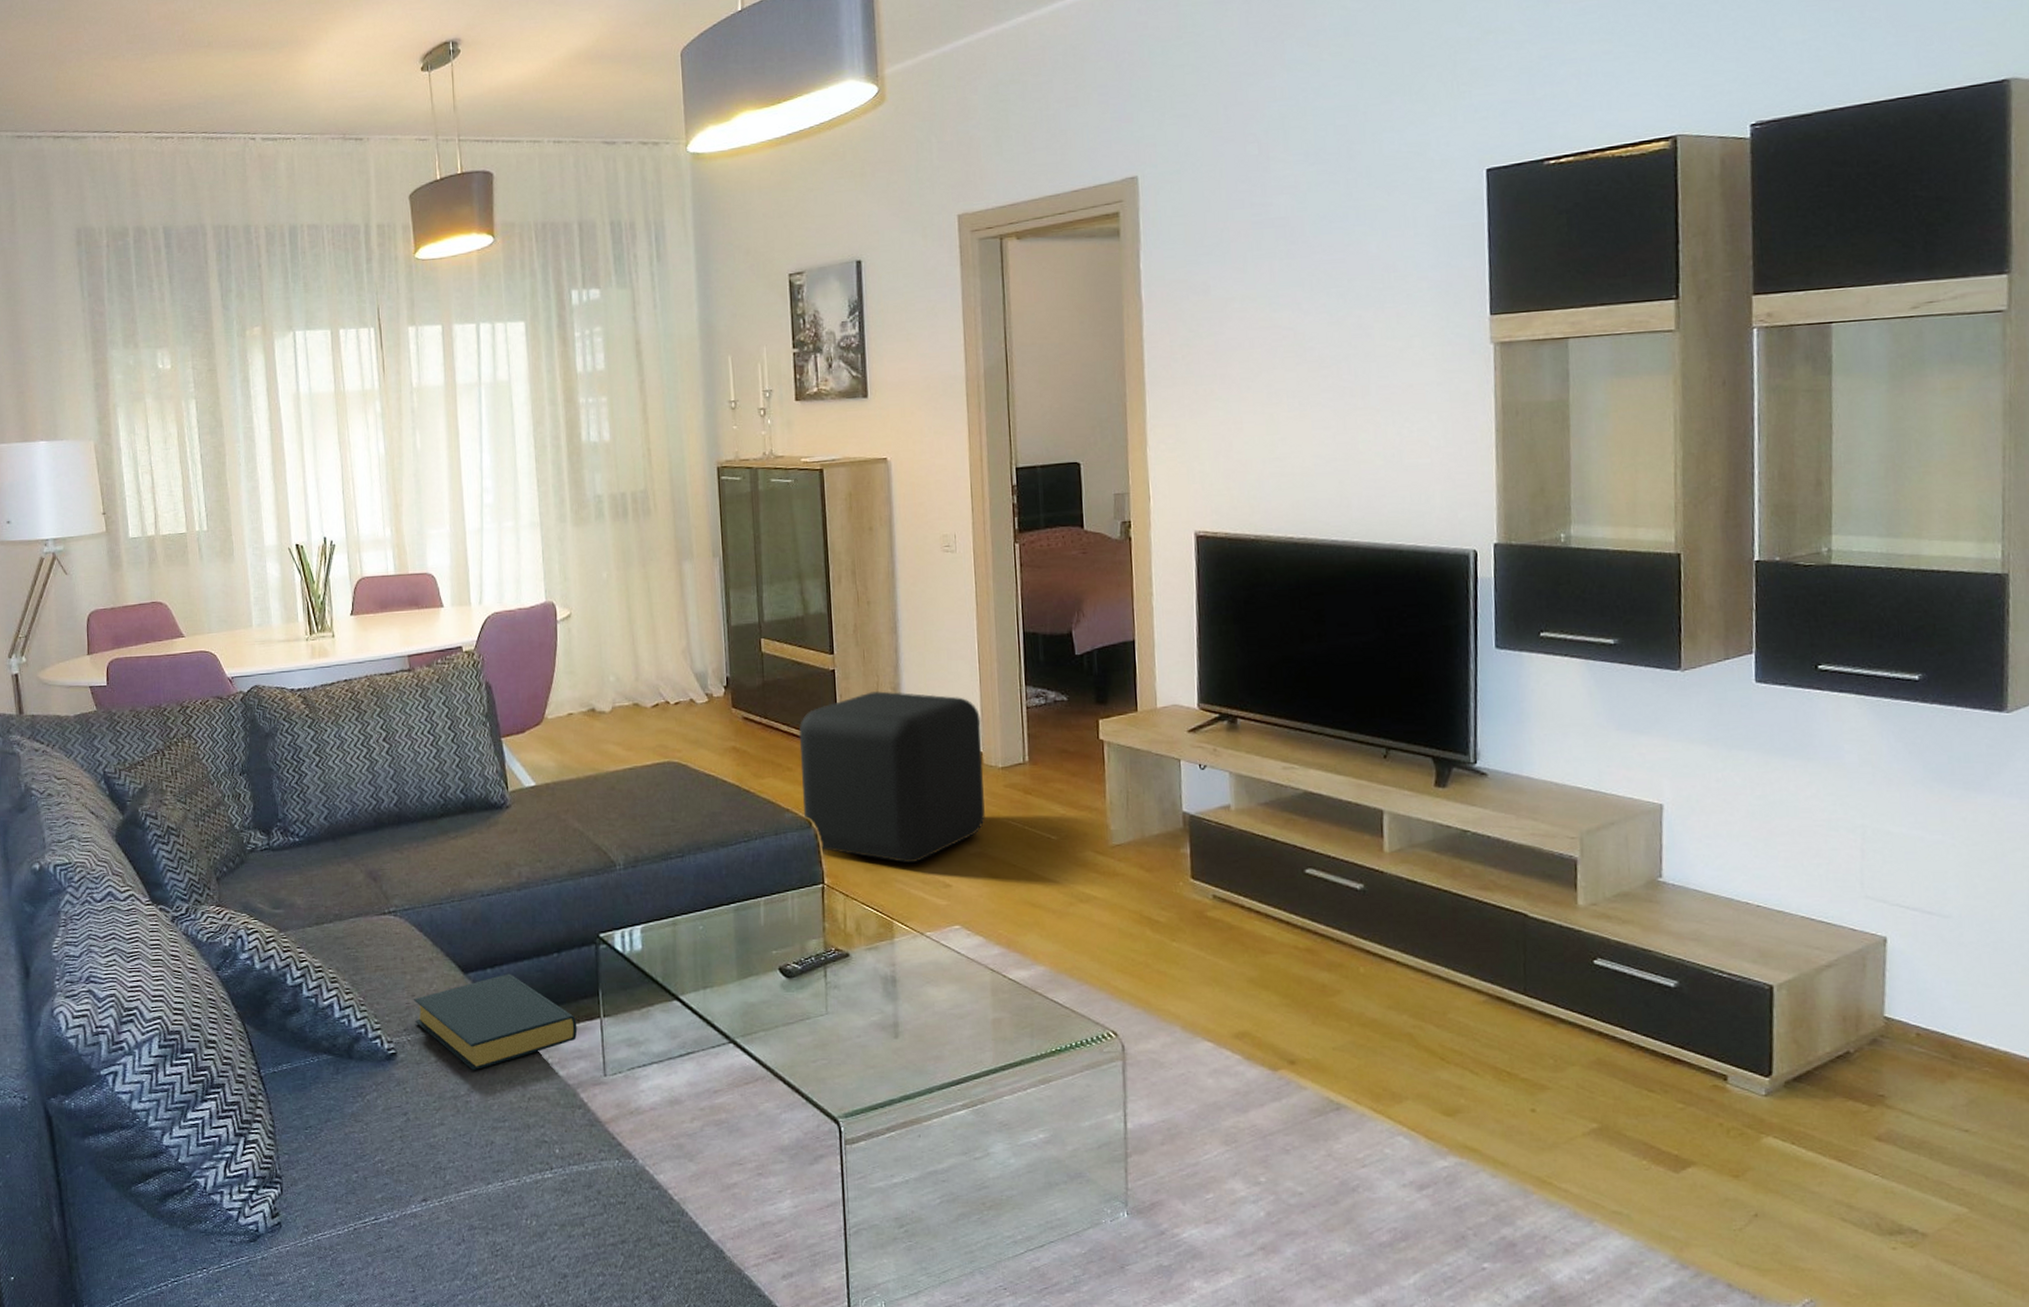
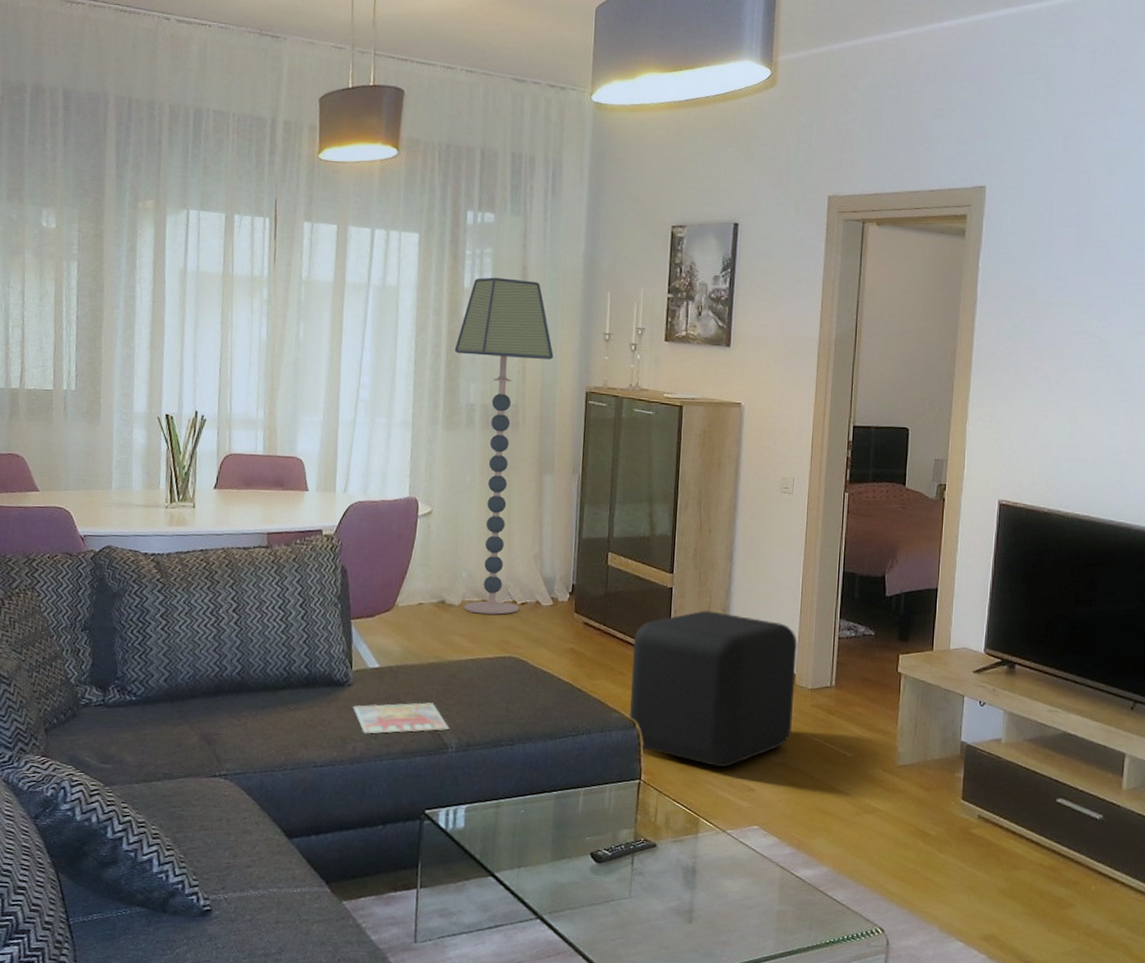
hardback book: present [413,973,578,1071] -> none [234,841,394,931]
magazine: none [514,818,615,858] -> present [353,702,449,734]
floor lamp: none [574,355,679,719] -> present [454,277,554,615]

